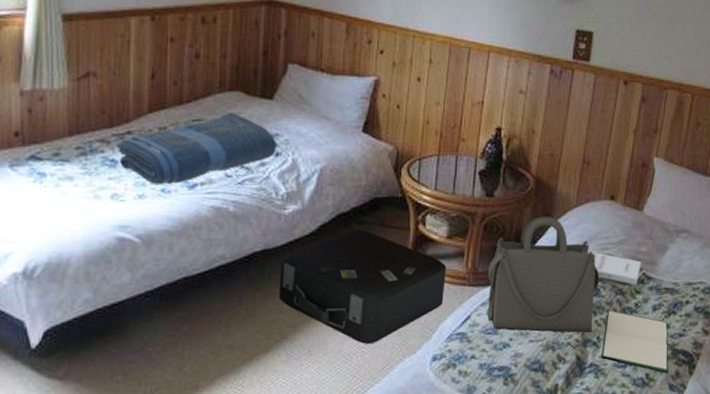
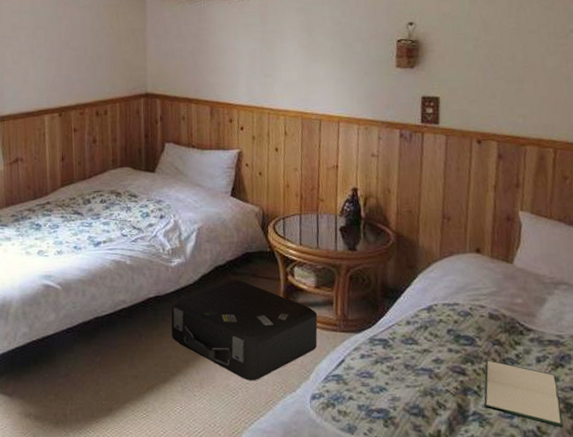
towel: present [116,111,278,184] -> none [39,183,161,243]
handbag: present [487,216,600,333] -> none [357,268,474,381]
books: present [588,250,644,290] -> none [458,301,522,341]

